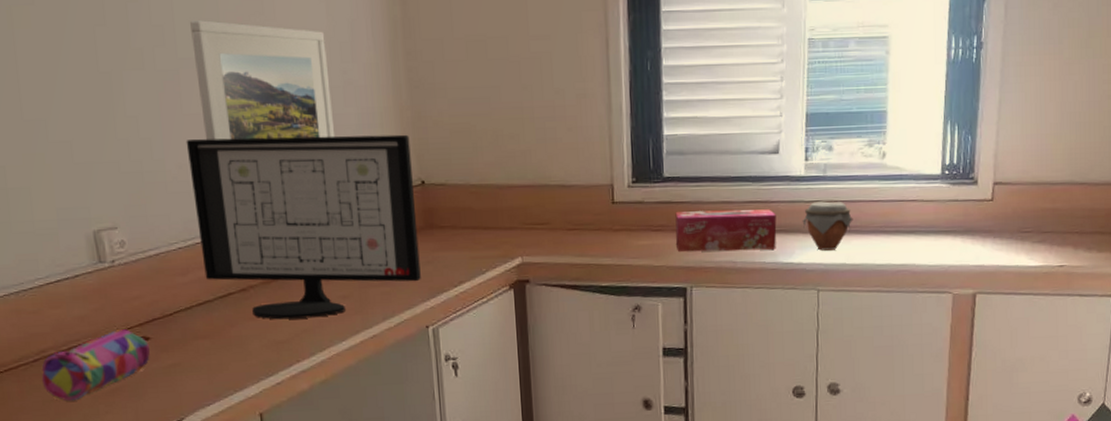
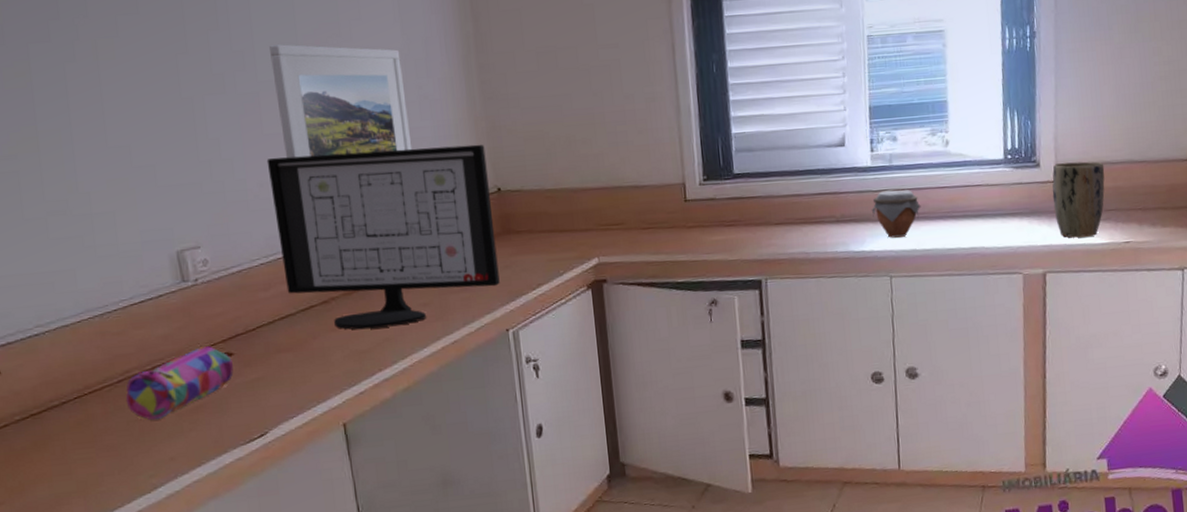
tissue box: present [675,209,777,252] -> none [746,200,848,246]
plant pot: none [988,181,1044,259] -> present [1052,161,1105,238]

